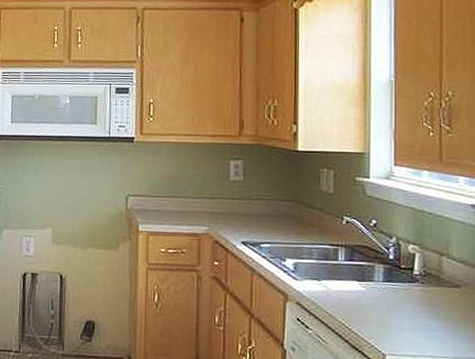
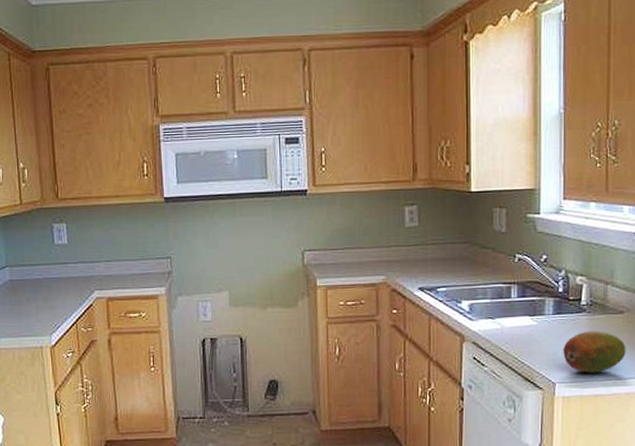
fruit: none [394,302,464,349] -> present [563,331,626,373]

